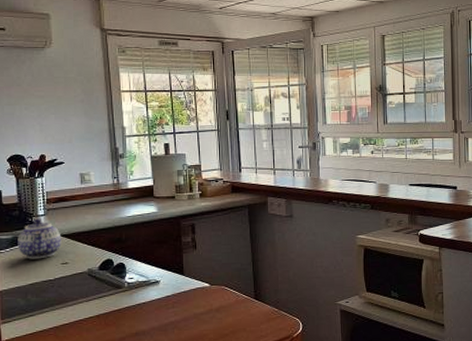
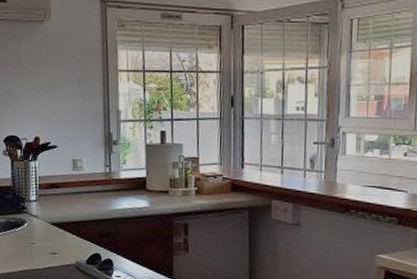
teapot: present [17,218,62,259] -> none [10,203,52,246]

